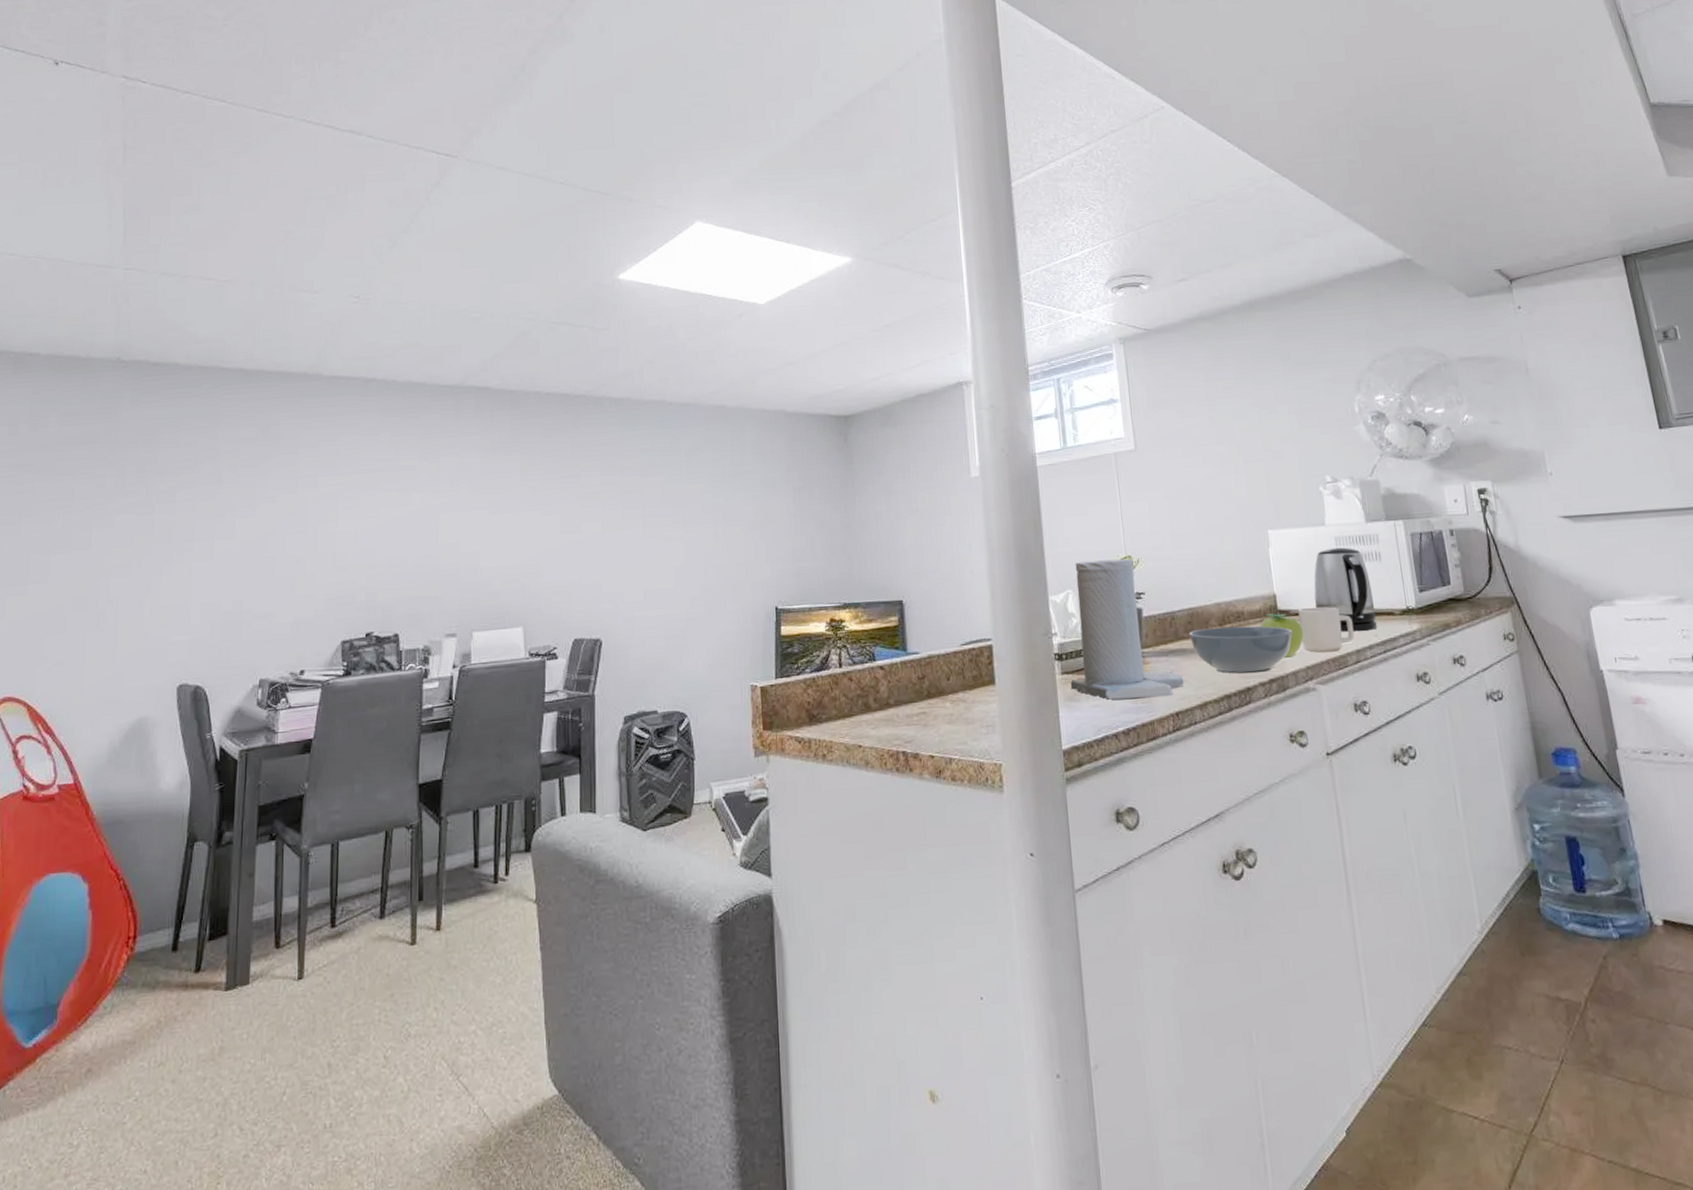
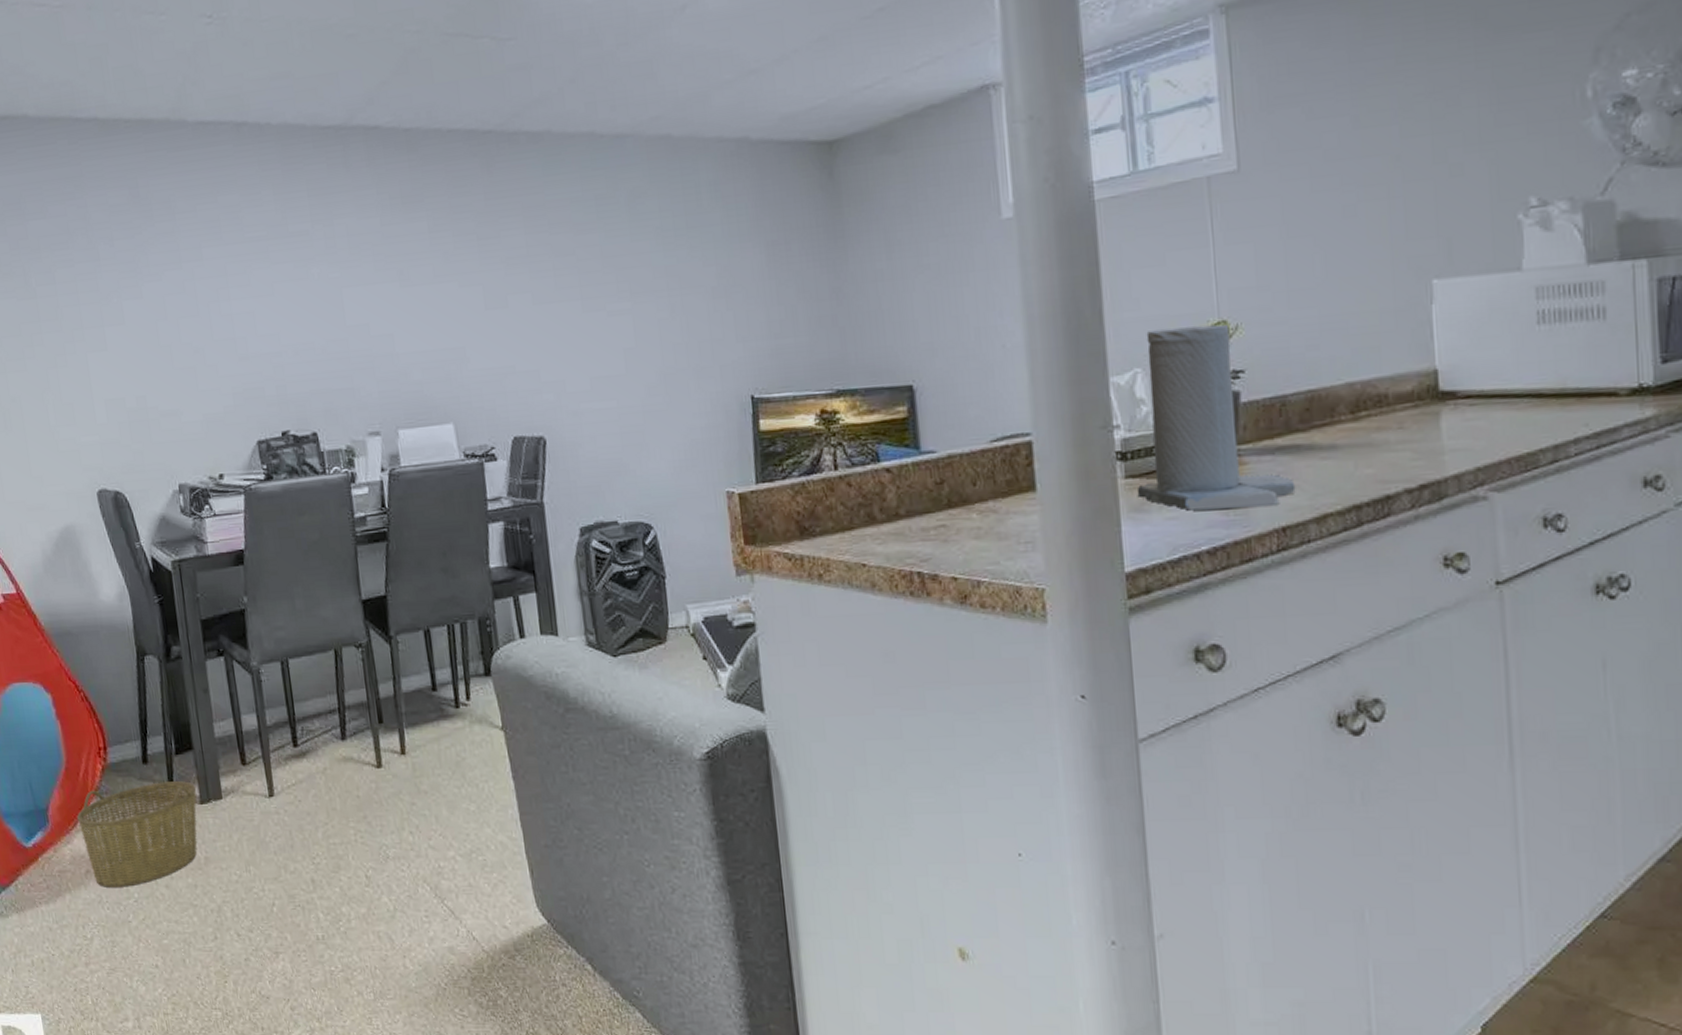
basket: none [89,967,224,1087] -> present [77,781,198,887]
bowl: present [1189,626,1293,674] -> none [1306,413,1459,478]
fruit: present [1259,612,1304,658] -> none [1410,394,1476,456]
mug: present [1297,607,1355,654] -> none [1469,386,1553,450]
kettle: present [1314,547,1378,632] -> none [1495,301,1590,421]

